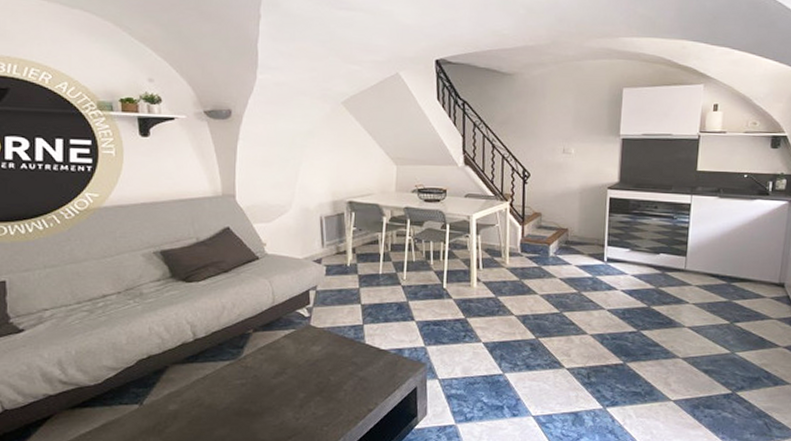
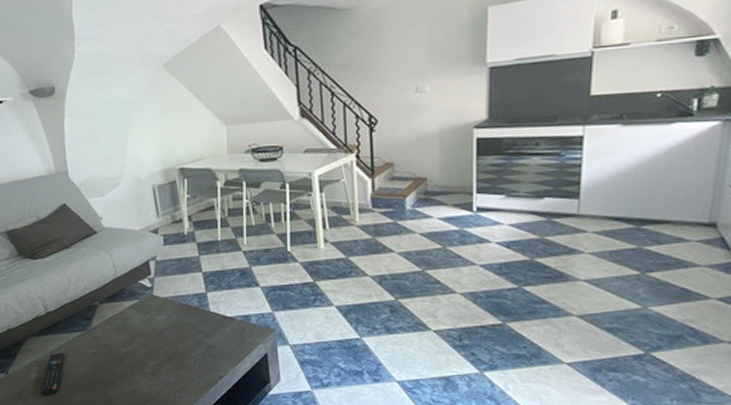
remote control: none [178,382,209,430] -> present [41,352,64,396]

